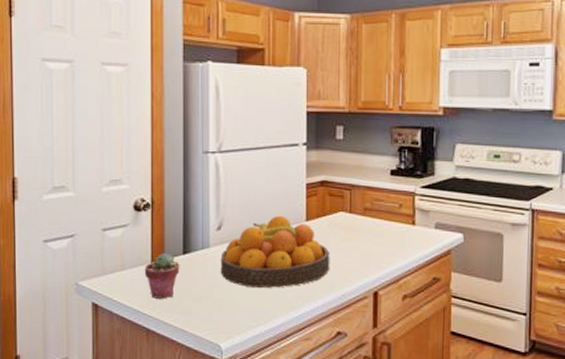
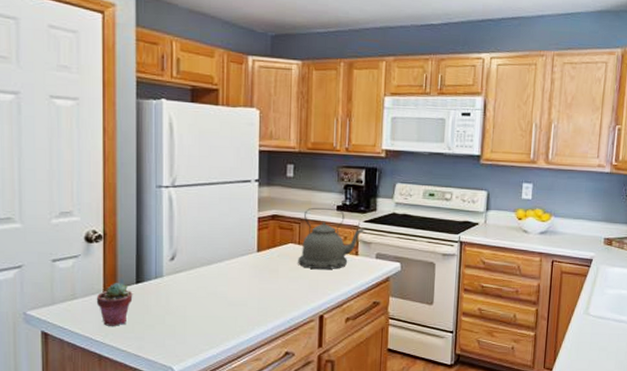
fruit bowl: present [220,215,330,289] -> none [173,246,280,315]
kettle: none [349,172,421,241] -> present [298,207,364,270]

